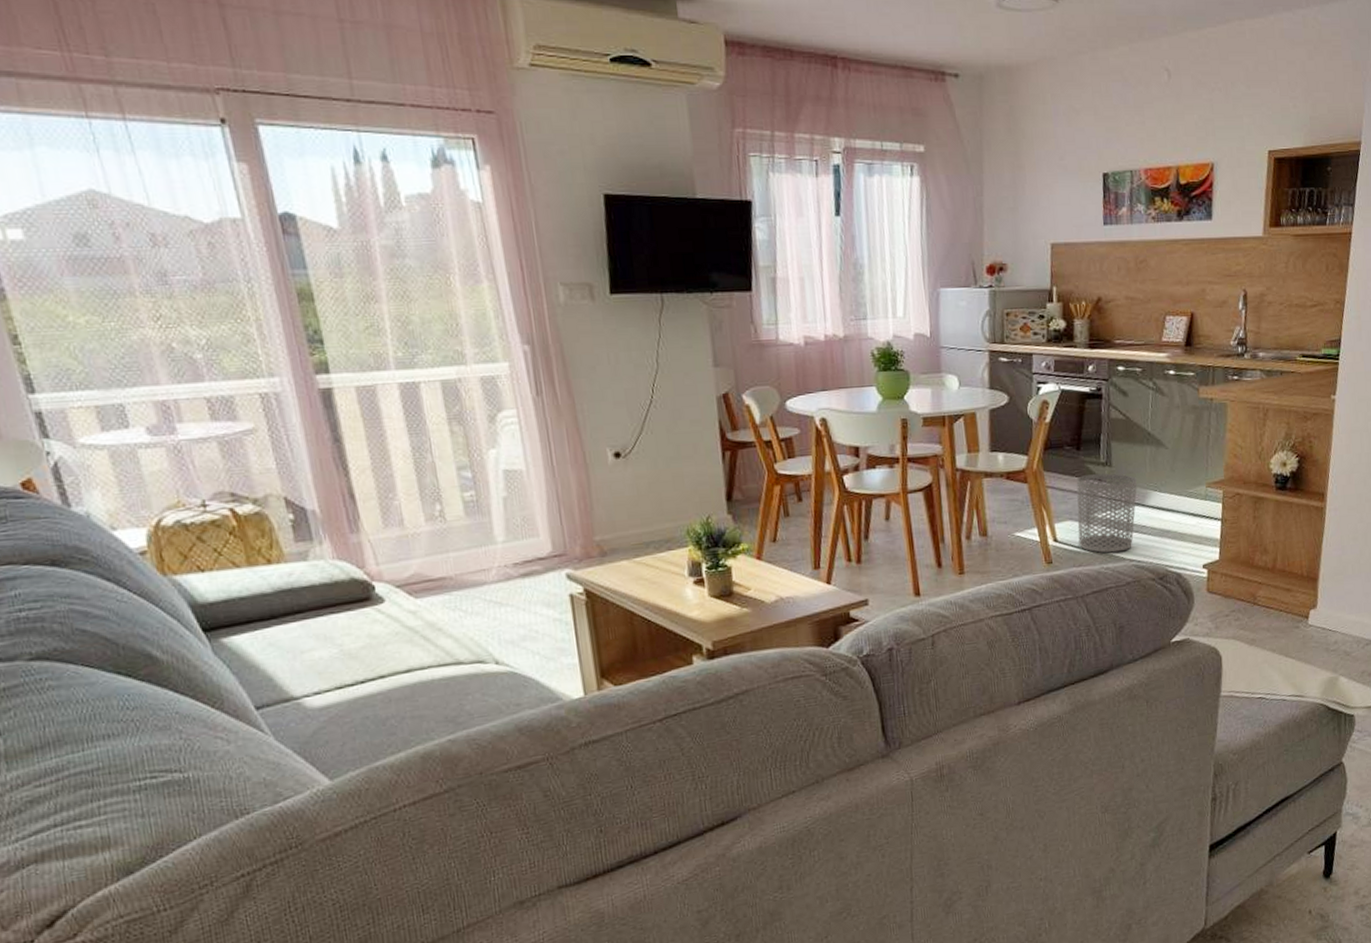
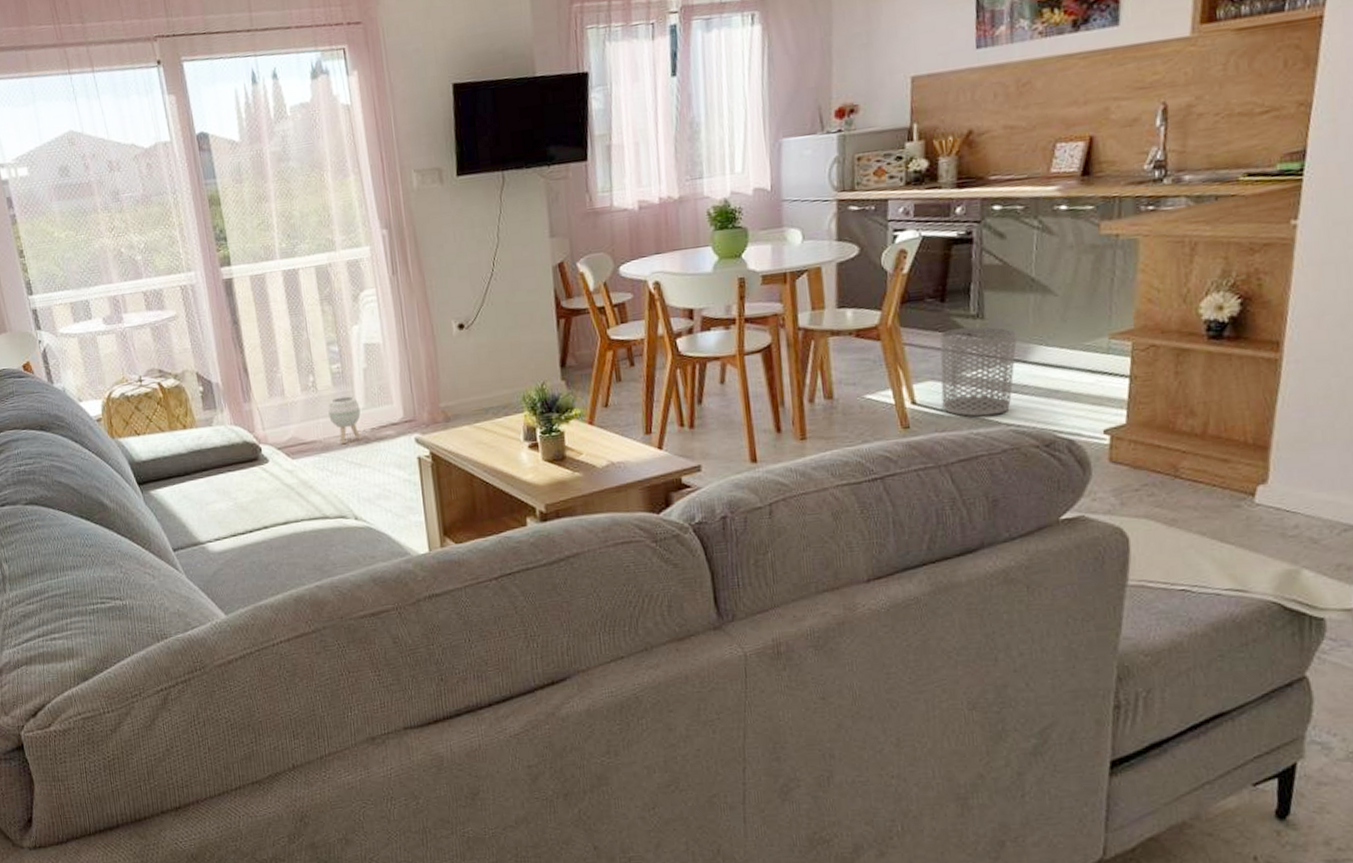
planter: none [460,527,501,582] -> present [328,396,361,445]

